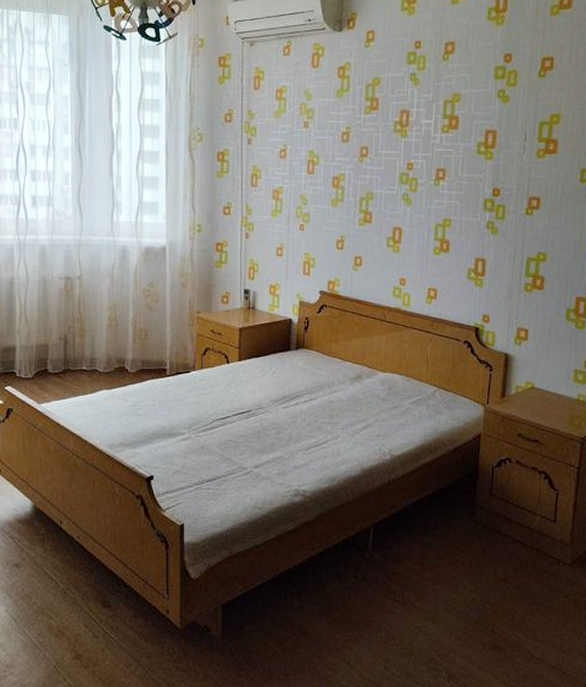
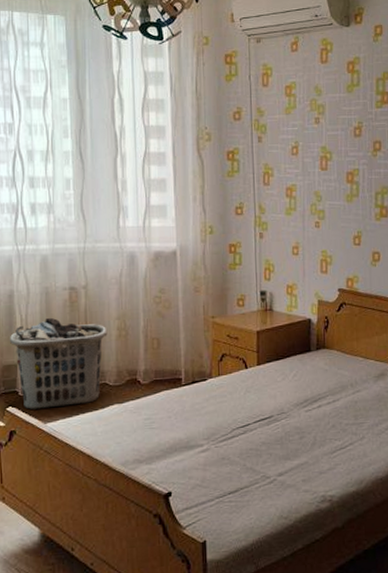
clothes hamper: none [9,304,99,390] -> present [9,317,108,409]

